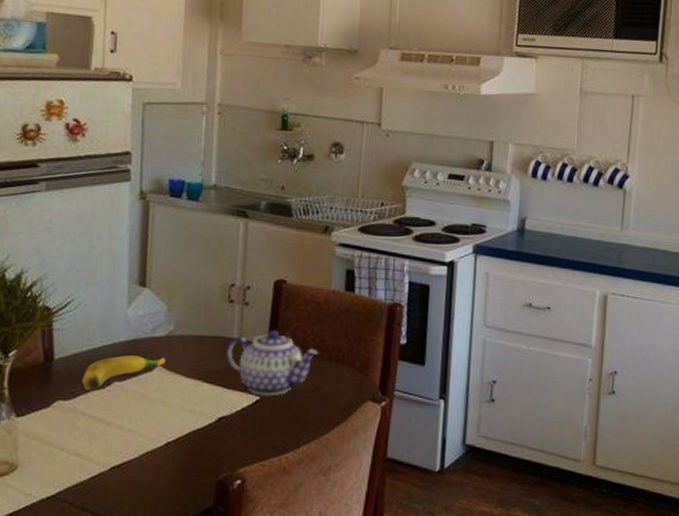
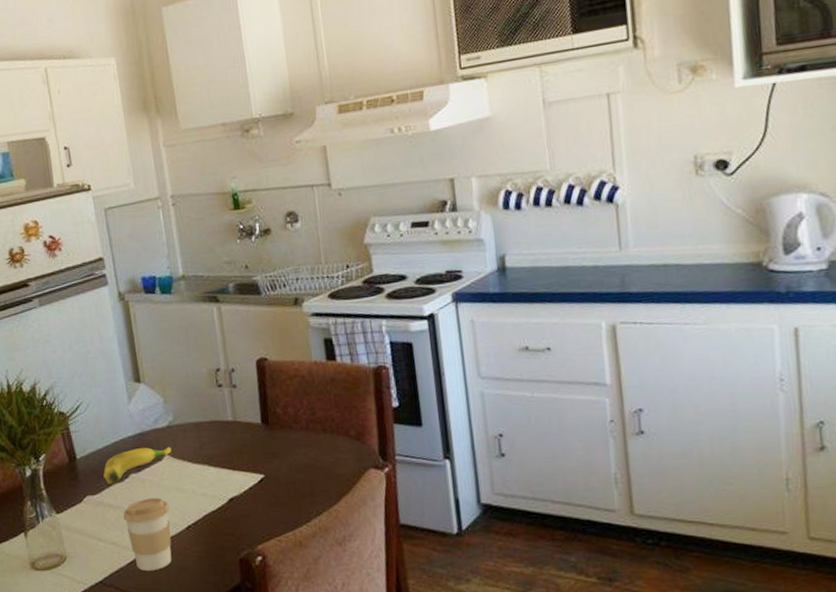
coffee cup: none [94,409,151,488] -> present [123,497,172,572]
teapot: present [225,329,319,396] -> none [224,407,313,474]

